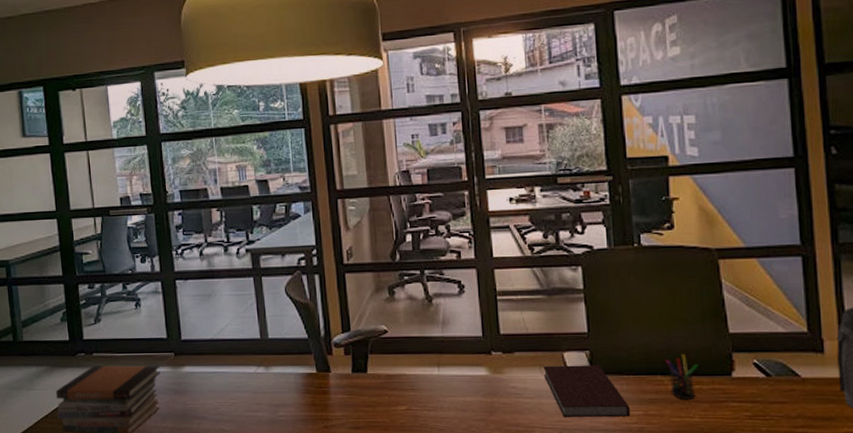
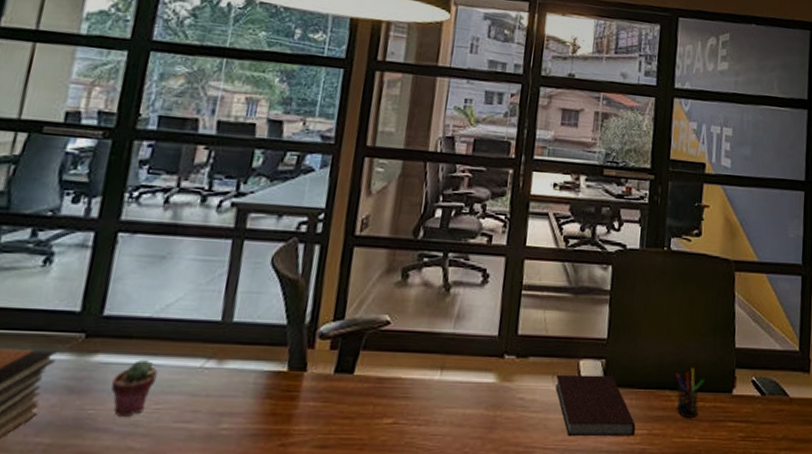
potted succulent: none [200,369,227,408] -> present [111,360,158,416]

